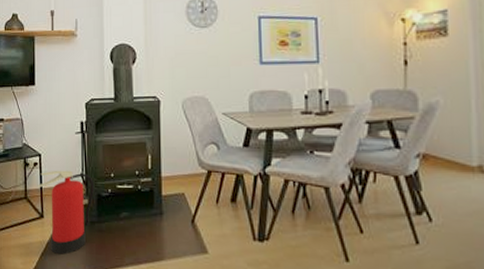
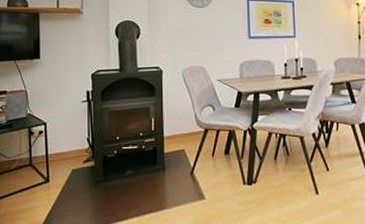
fire extinguisher: present [37,170,95,255] -> none [42,136,101,214]

